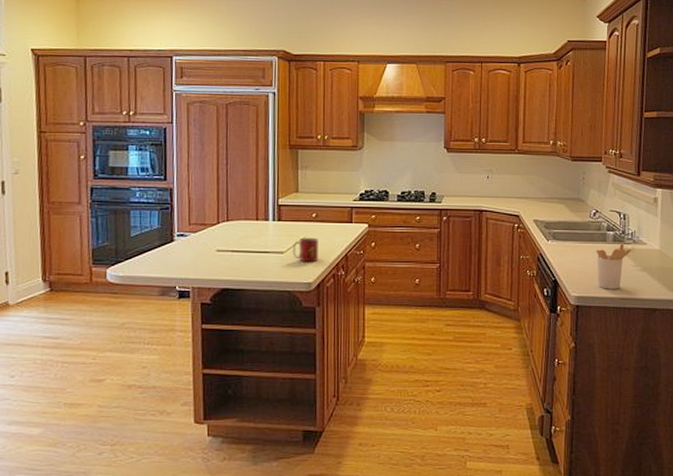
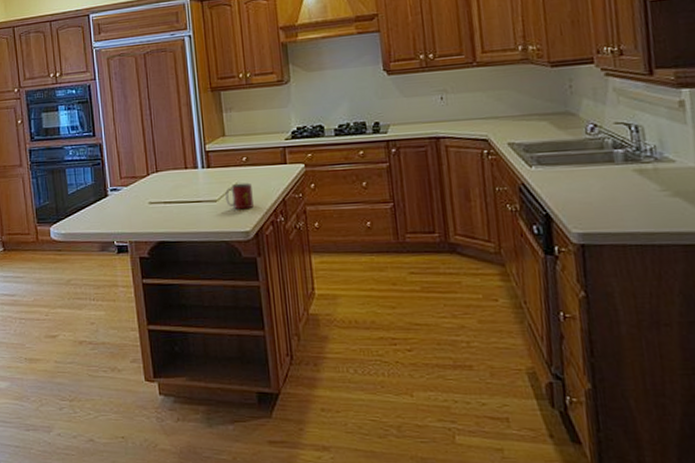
utensil holder: present [596,243,632,289] -> none [600,162,654,223]

